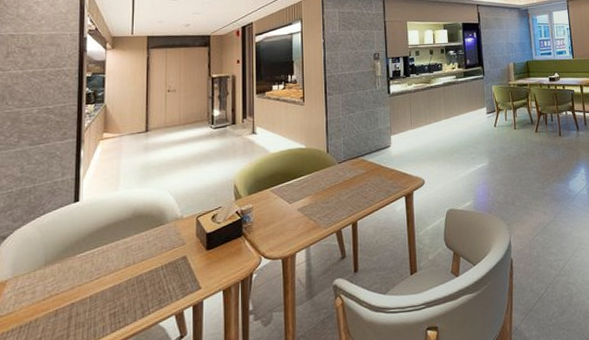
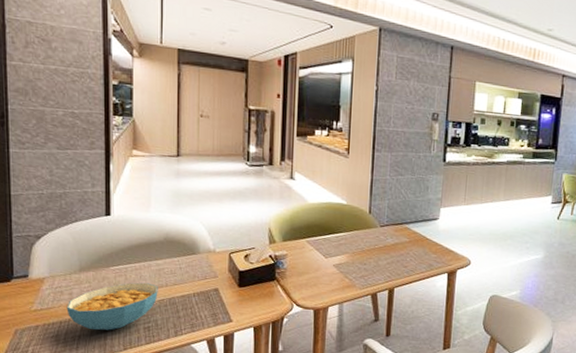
cereal bowl: none [28,264,125,329] -> present [66,282,158,331]

